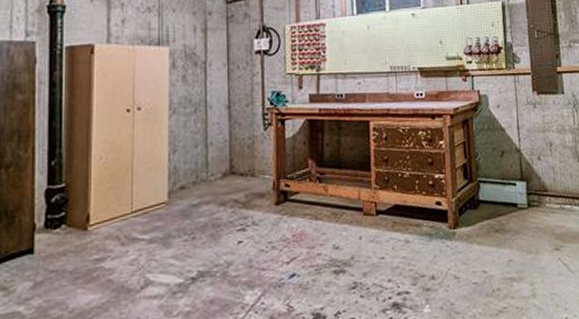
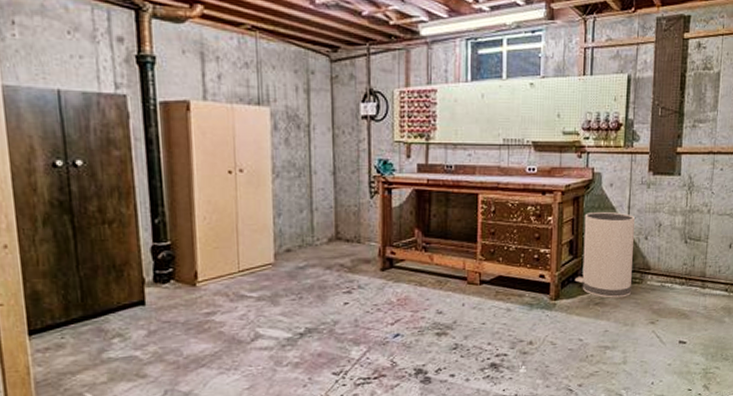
garbage can: none [472,133,531,224] -> present [574,211,635,298]

